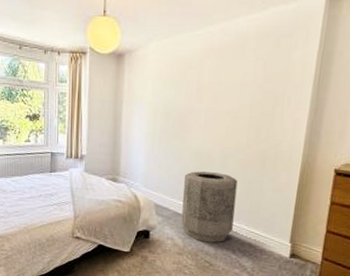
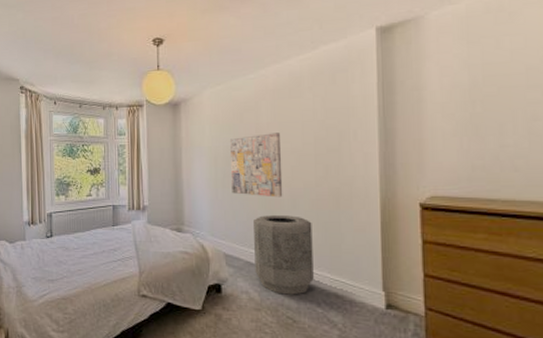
wall art: none [168,92,219,156] -> present [230,133,283,198]

